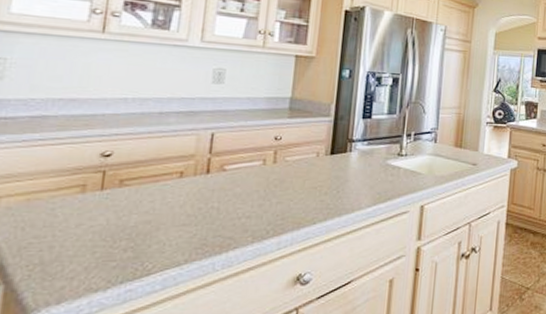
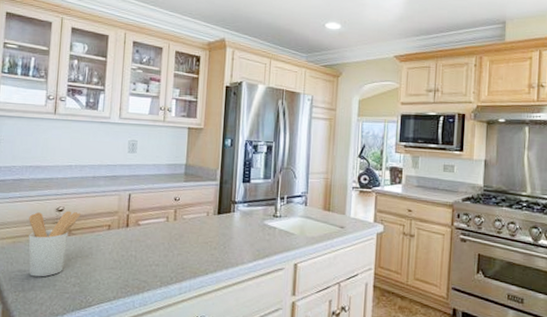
utensil holder: none [51,155,139,244] -> present [28,211,81,277]

